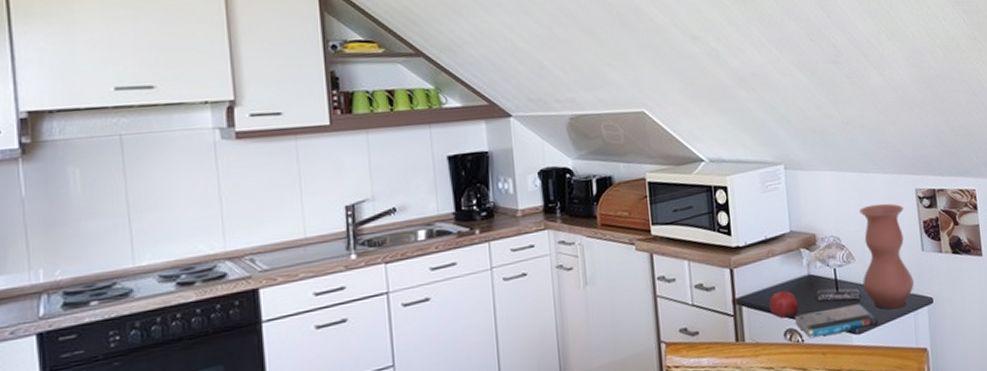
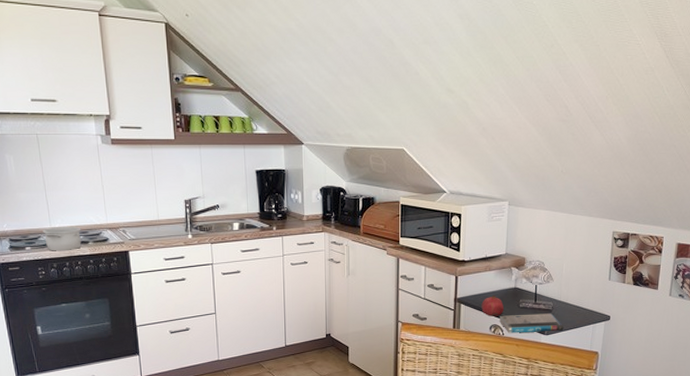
cooking pot: none [120,261,184,304] -> present [43,227,81,251]
vase: present [859,203,914,310] -> none [556,240,600,321]

